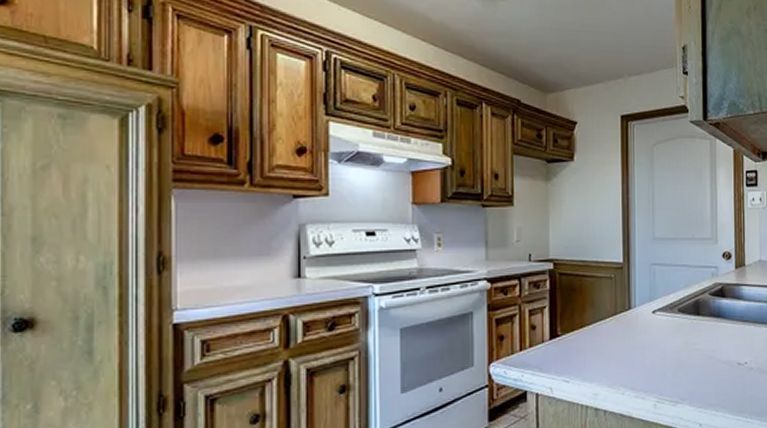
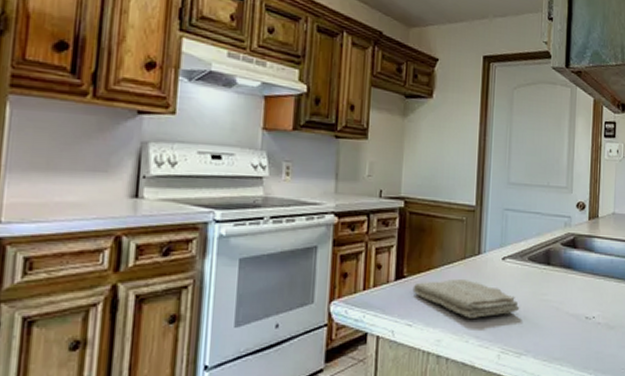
washcloth: none [567,333,673,371] -> present [412,278,520,318]

